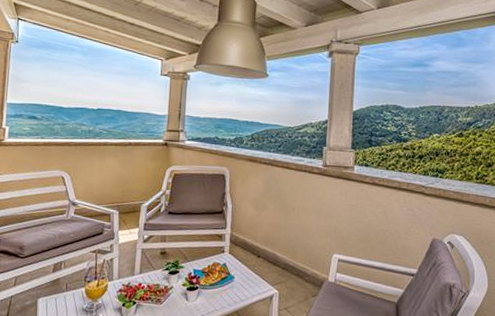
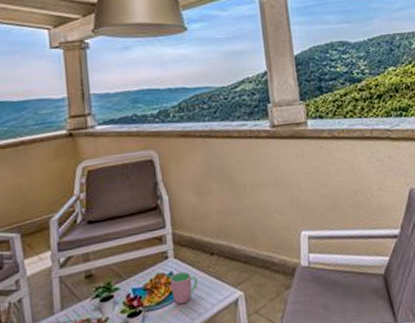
cup: none [222,264,245,290] -> present [170,271,198,305]

